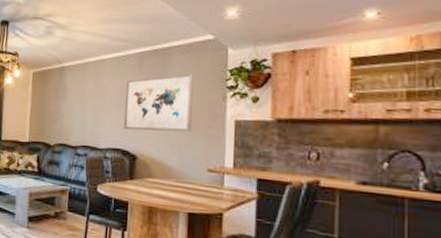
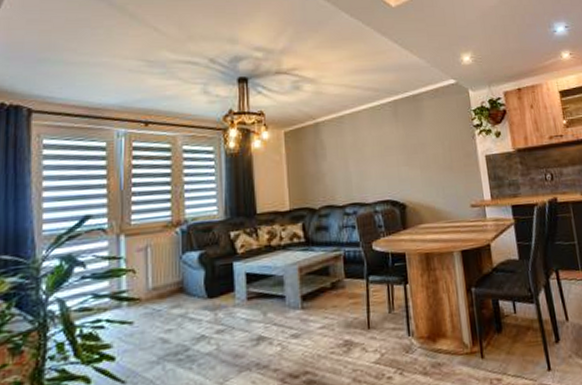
wall art: present [123,74,194,133] -> none [384,117,451,179]

